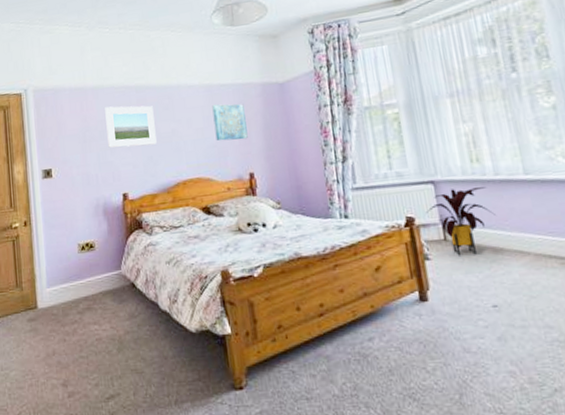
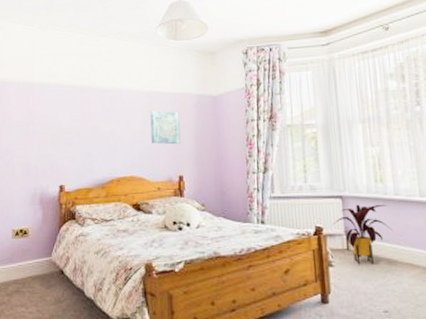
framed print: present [105,105,157,148] -> none [50,103,96,143]

